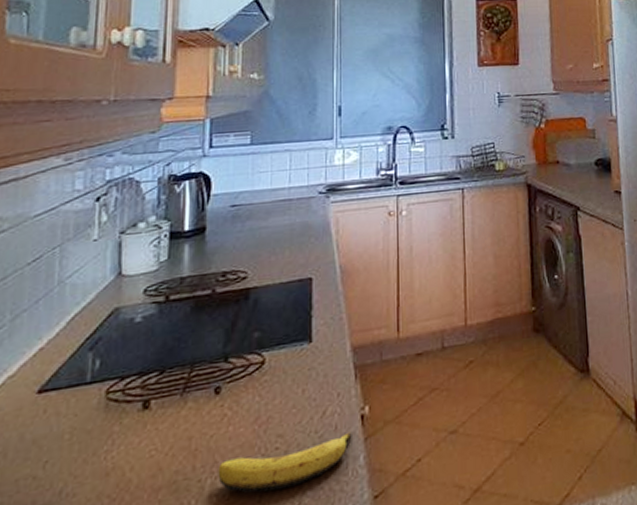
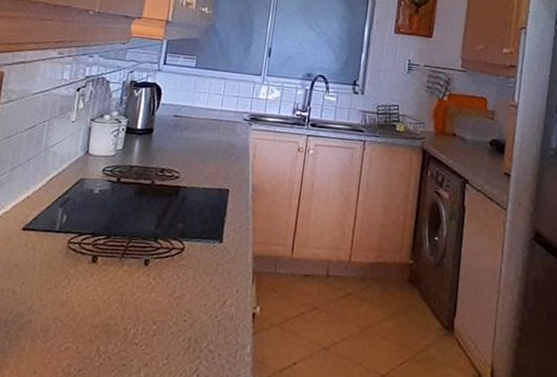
banana: present [218,432,352,493] -> none [139,318,244,355]

